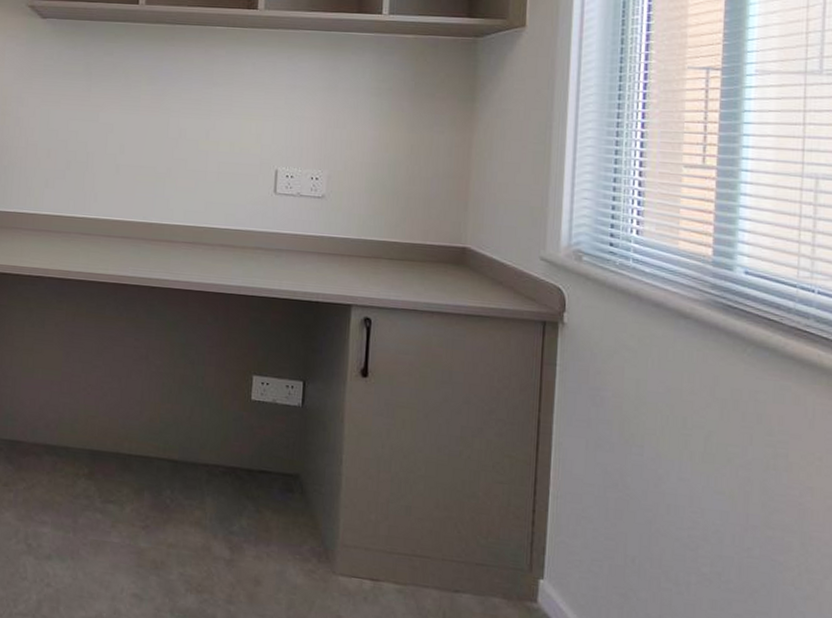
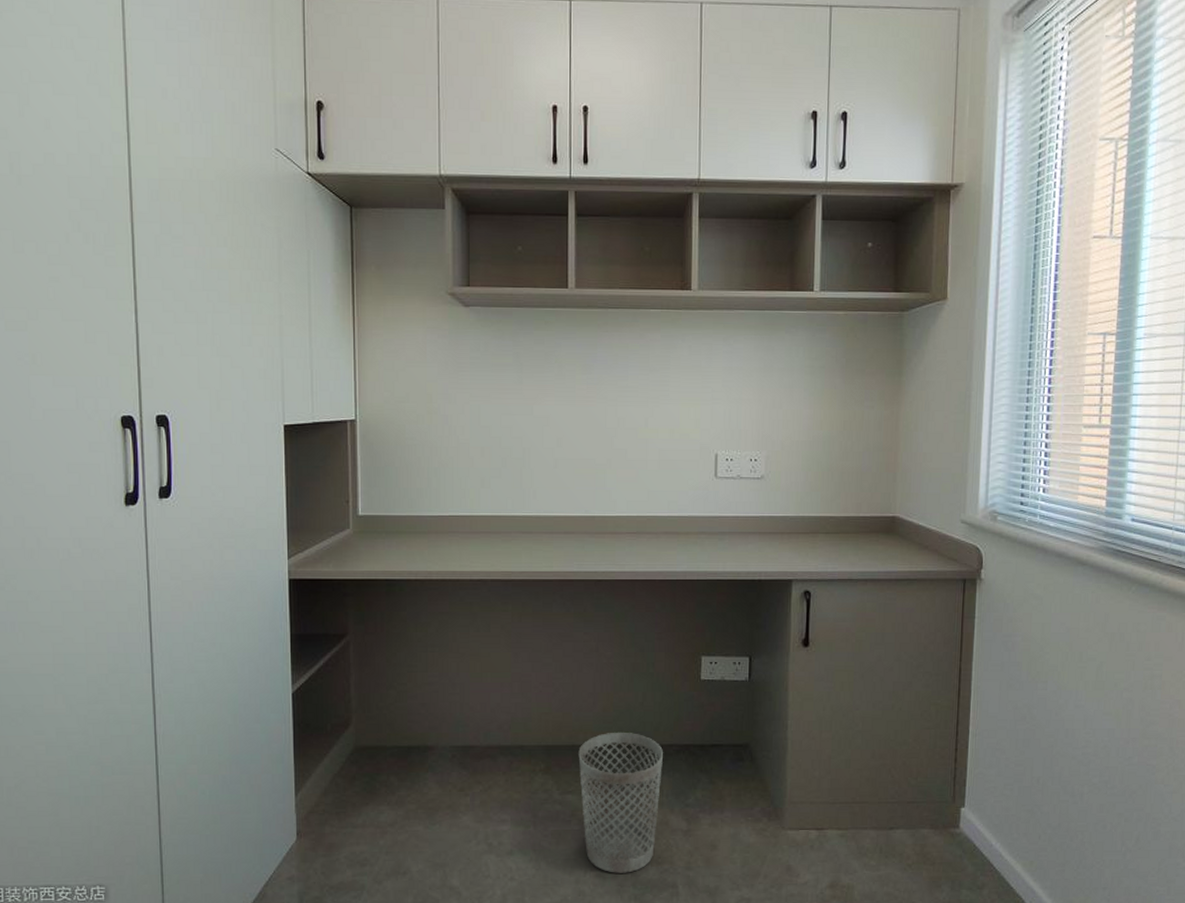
wastebasket: none [122,444,209,598] -> present [578,732,663,873]

